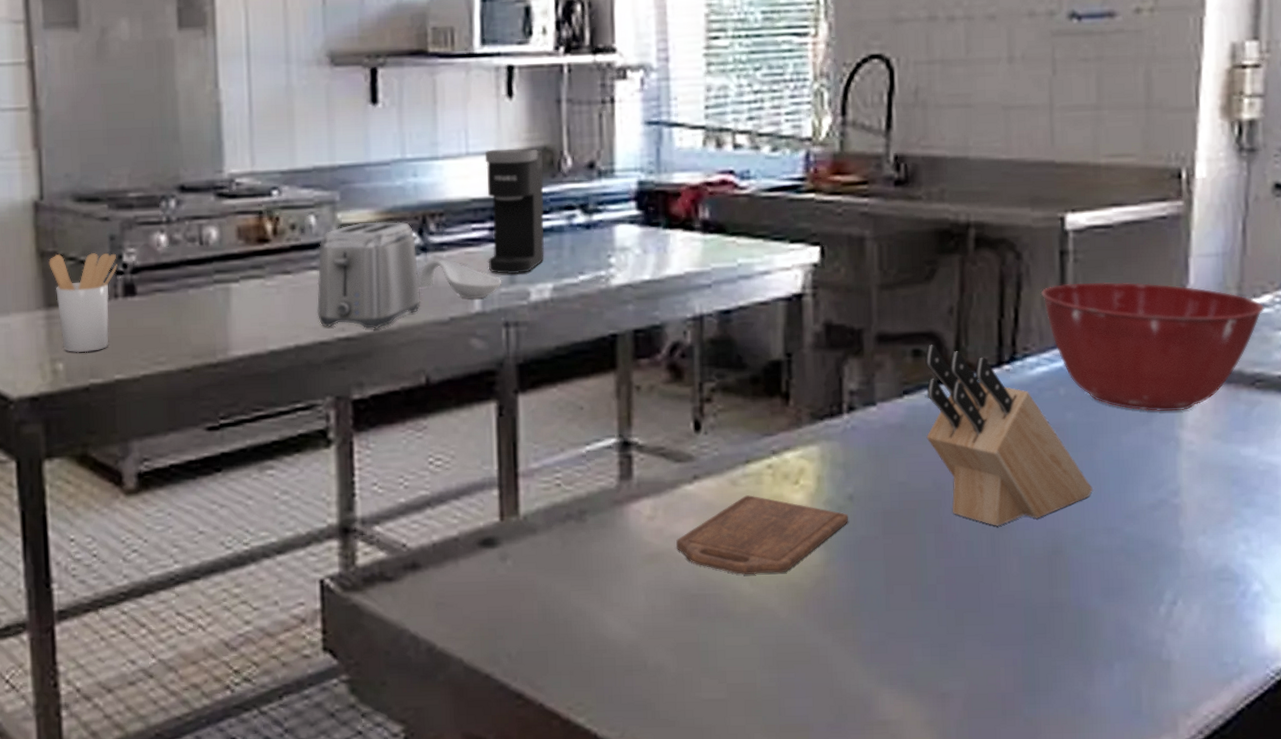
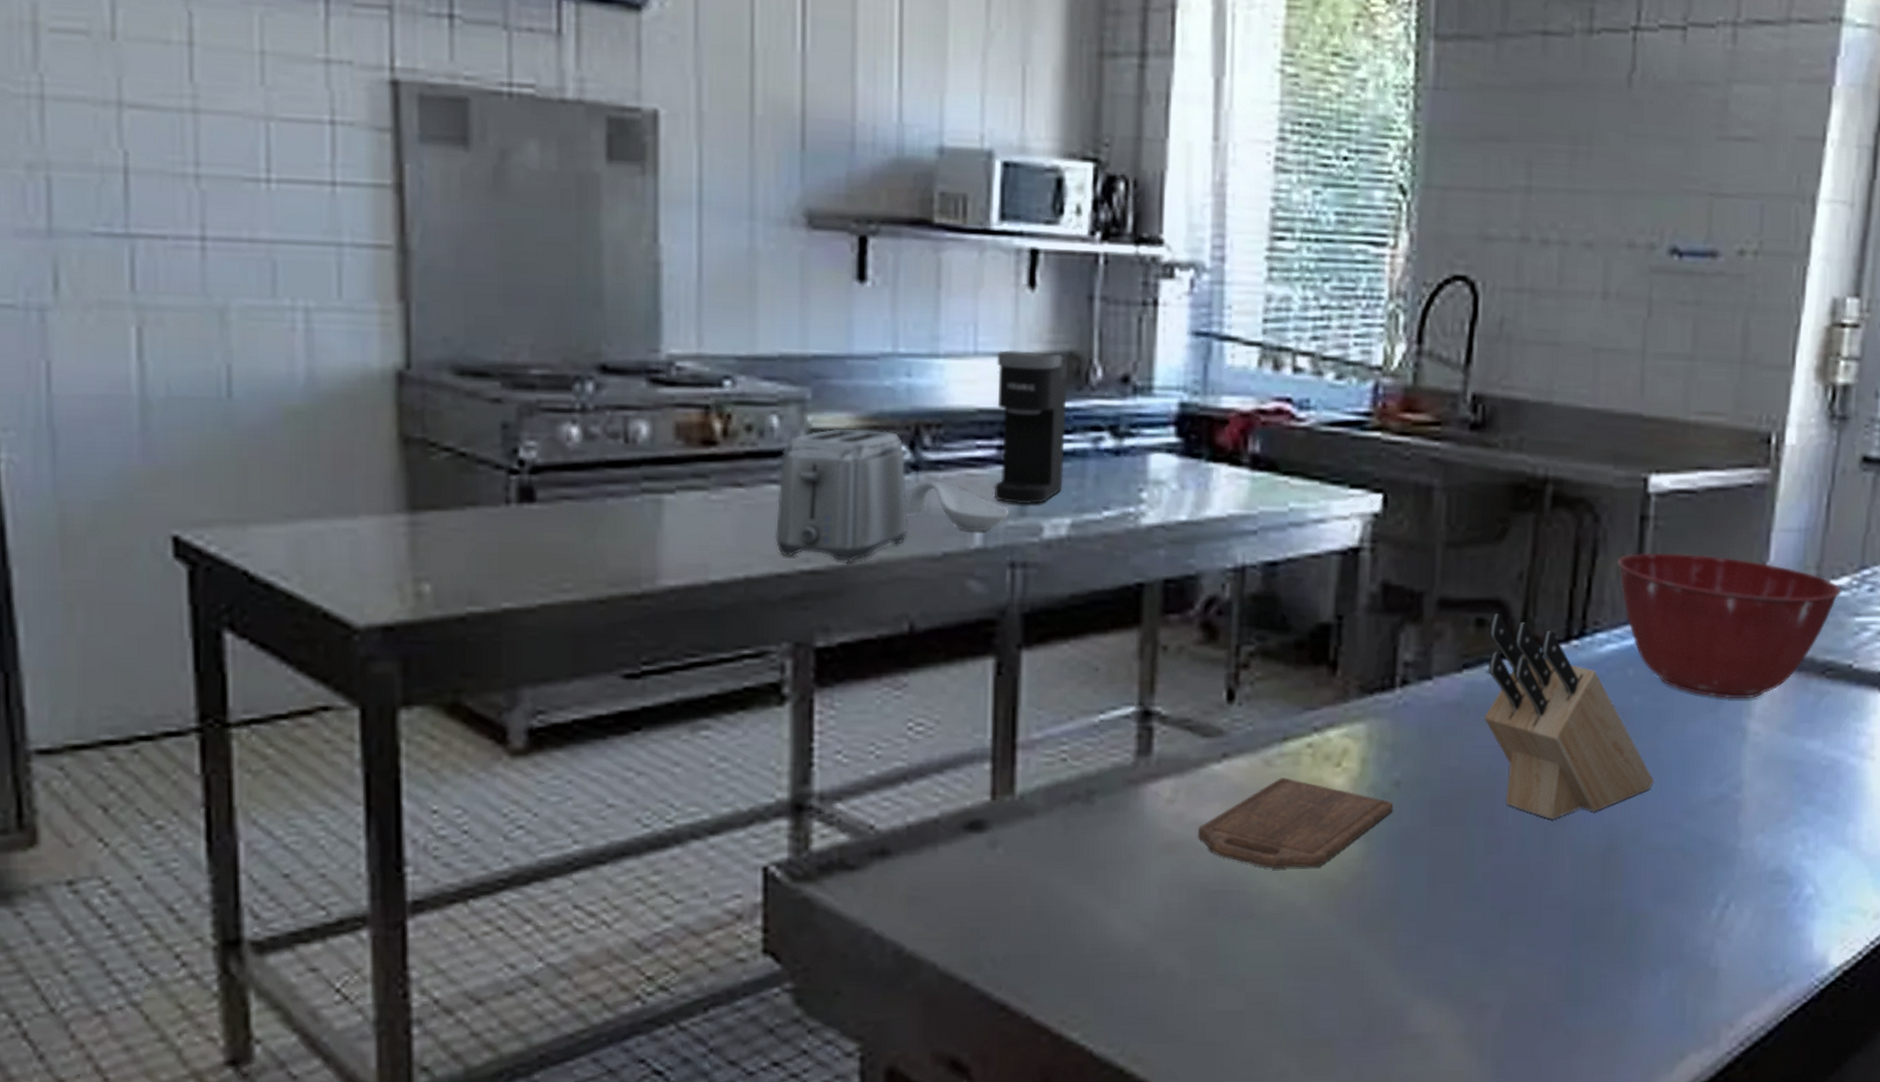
utensil holder: present [49,253,117,353] -> none [415,441,511,572]

